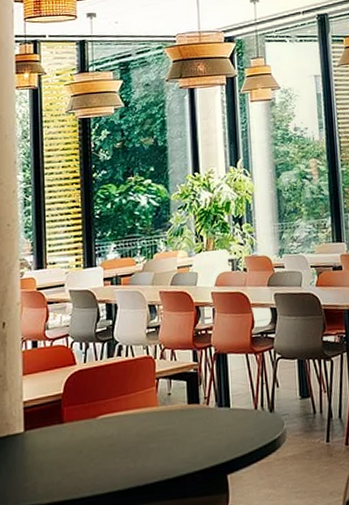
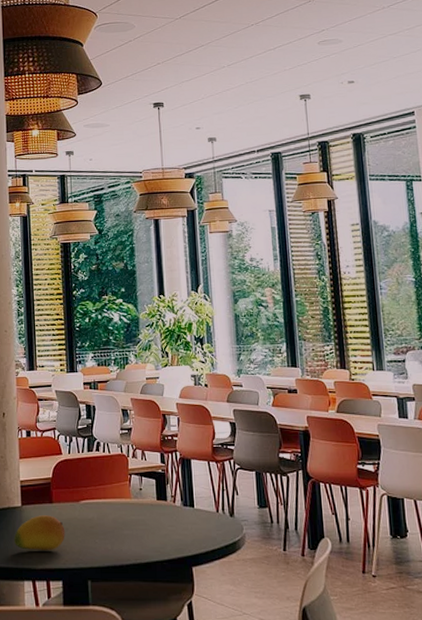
fruit: none [13,438,79,484] -> present [13,515,65,551]

